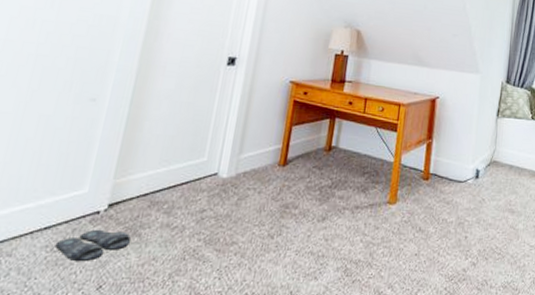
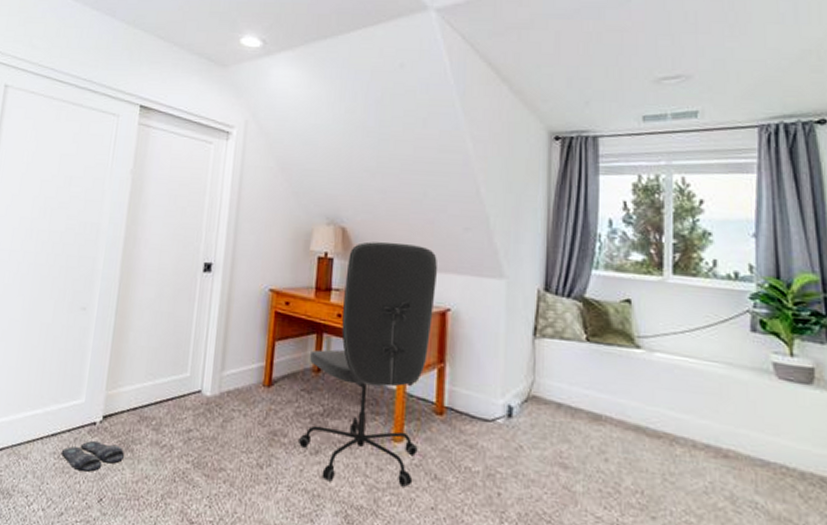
office chair: none [307,42,432,243] -> present [297,241,437,487]

